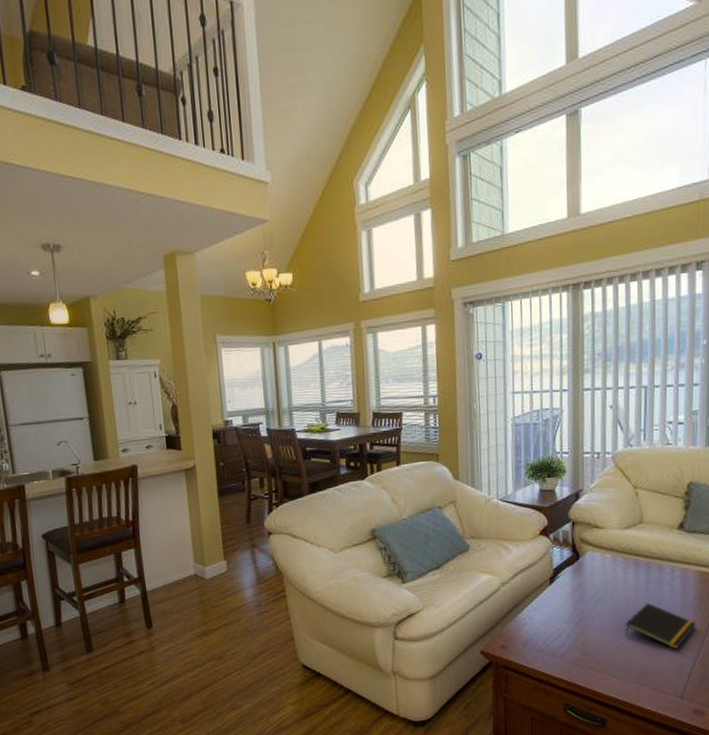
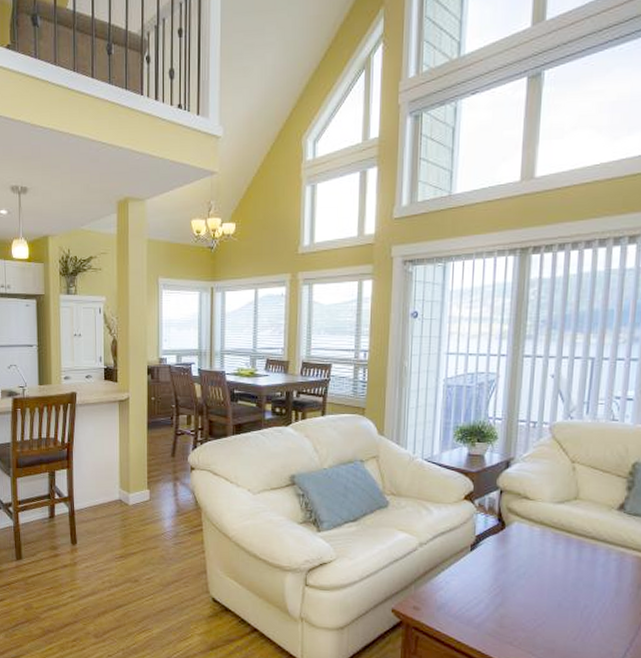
notepad: present [625,602,696,649] -> none [549,583,631,636]

